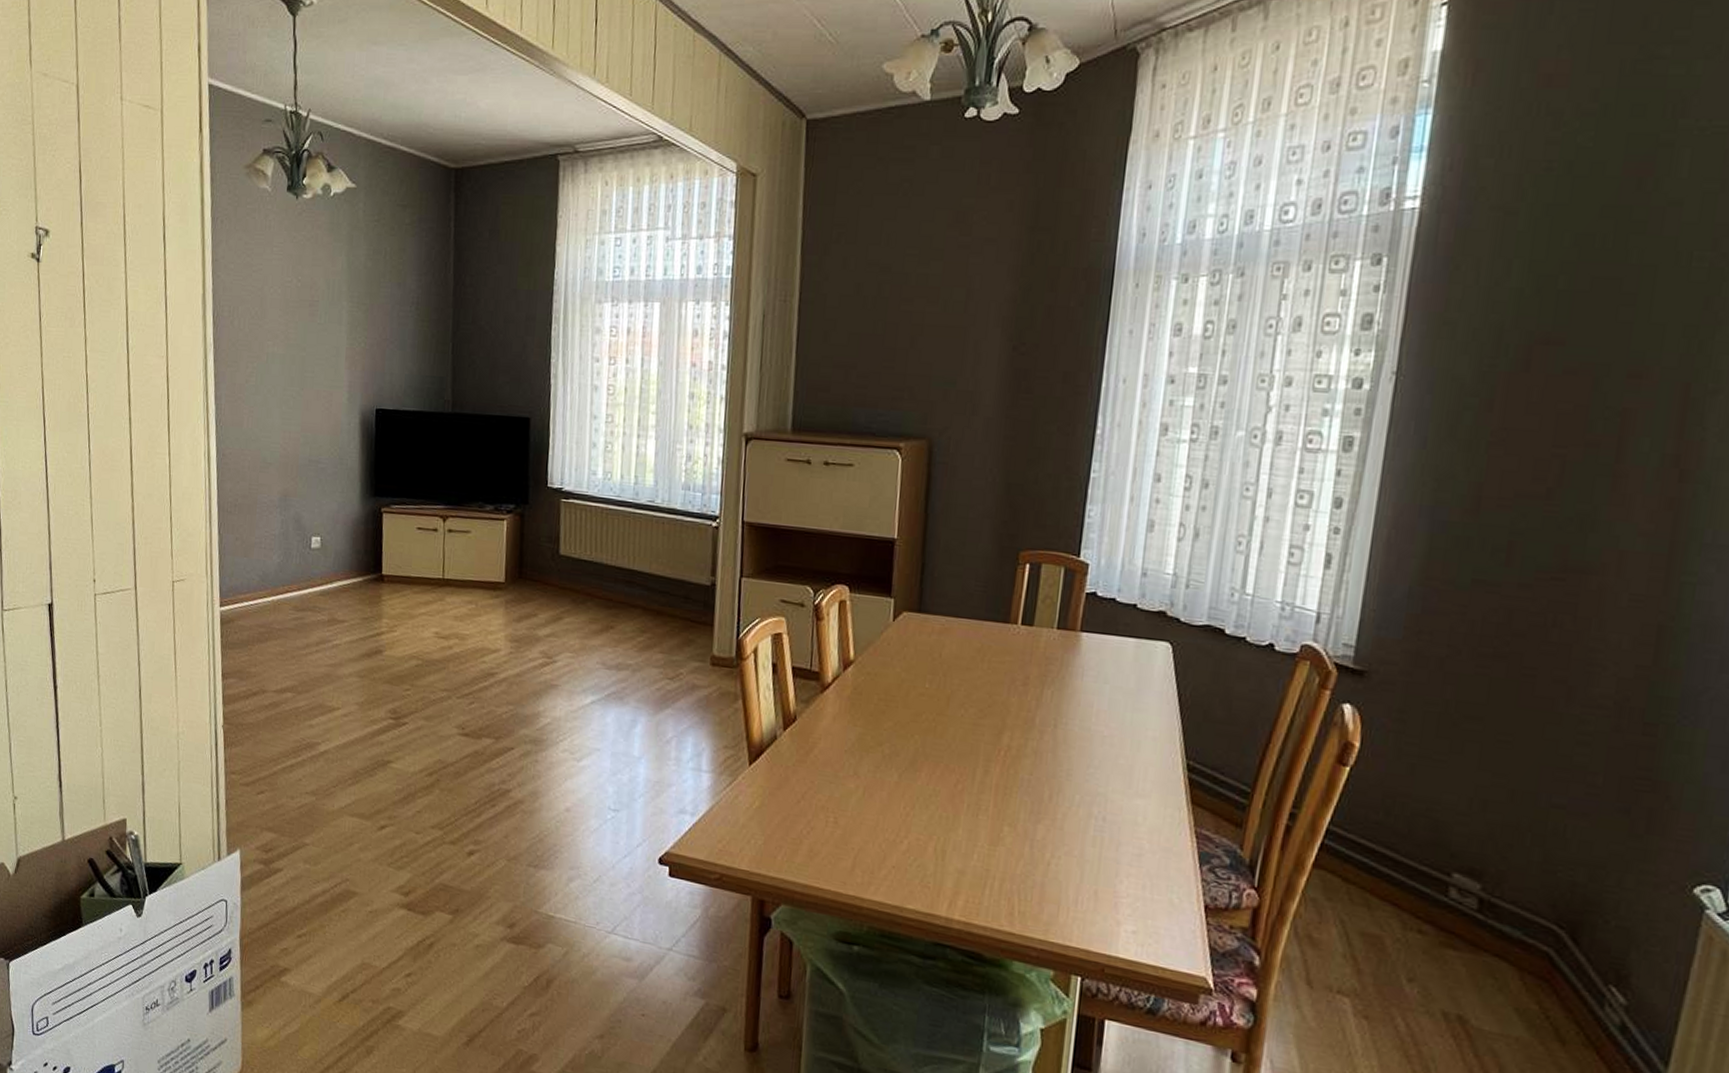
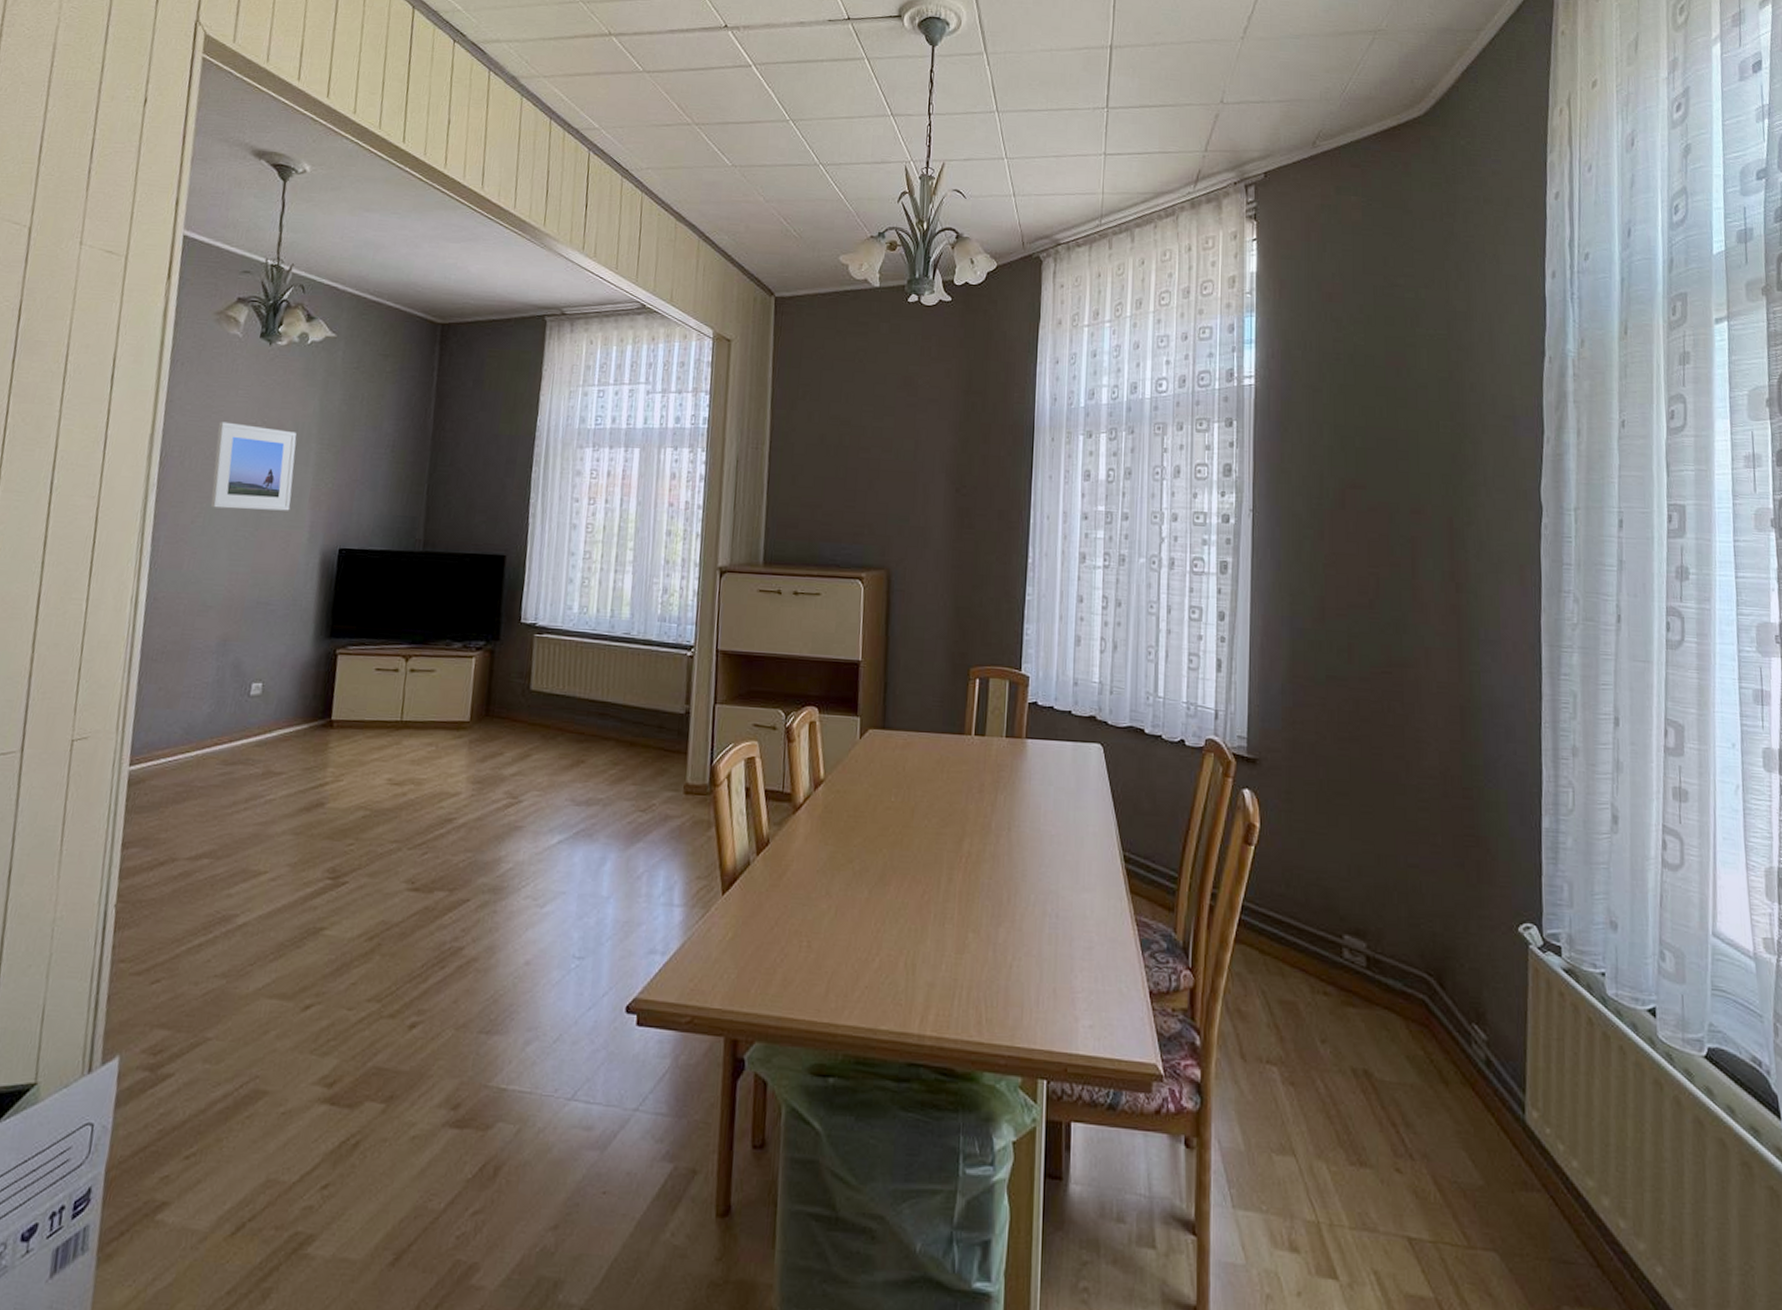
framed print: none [259,280,330,371] -> present [210,421,297,511]

